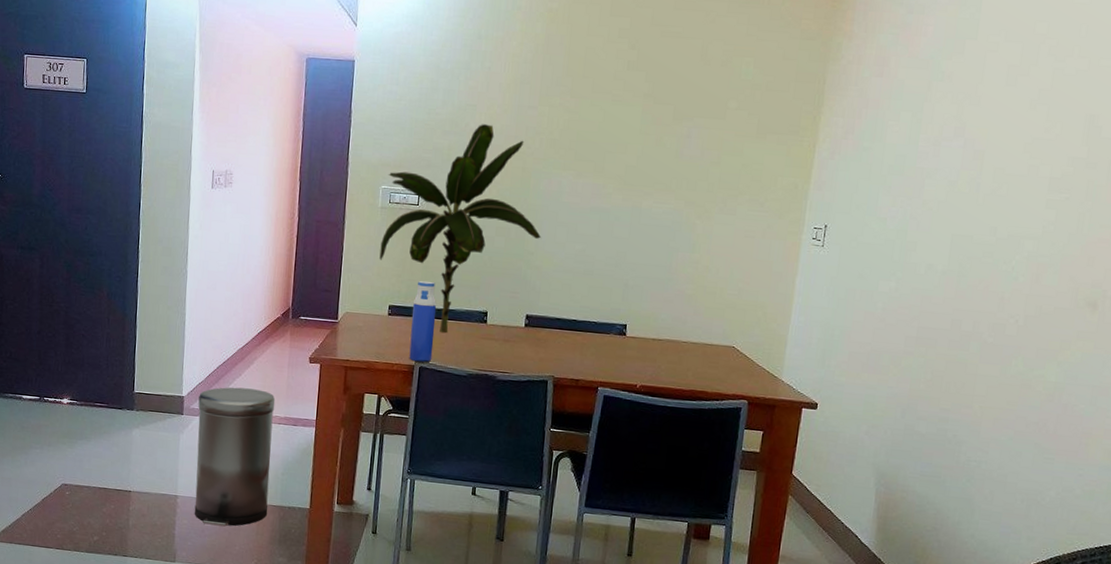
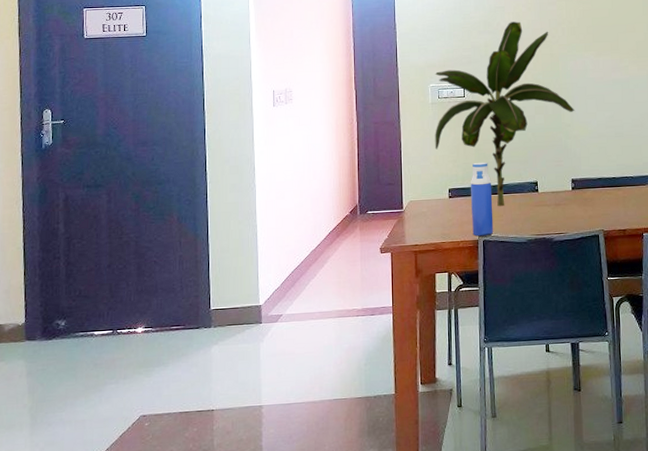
pedal bin: present [194,387,276,527] -> none [276,286,354,430]

